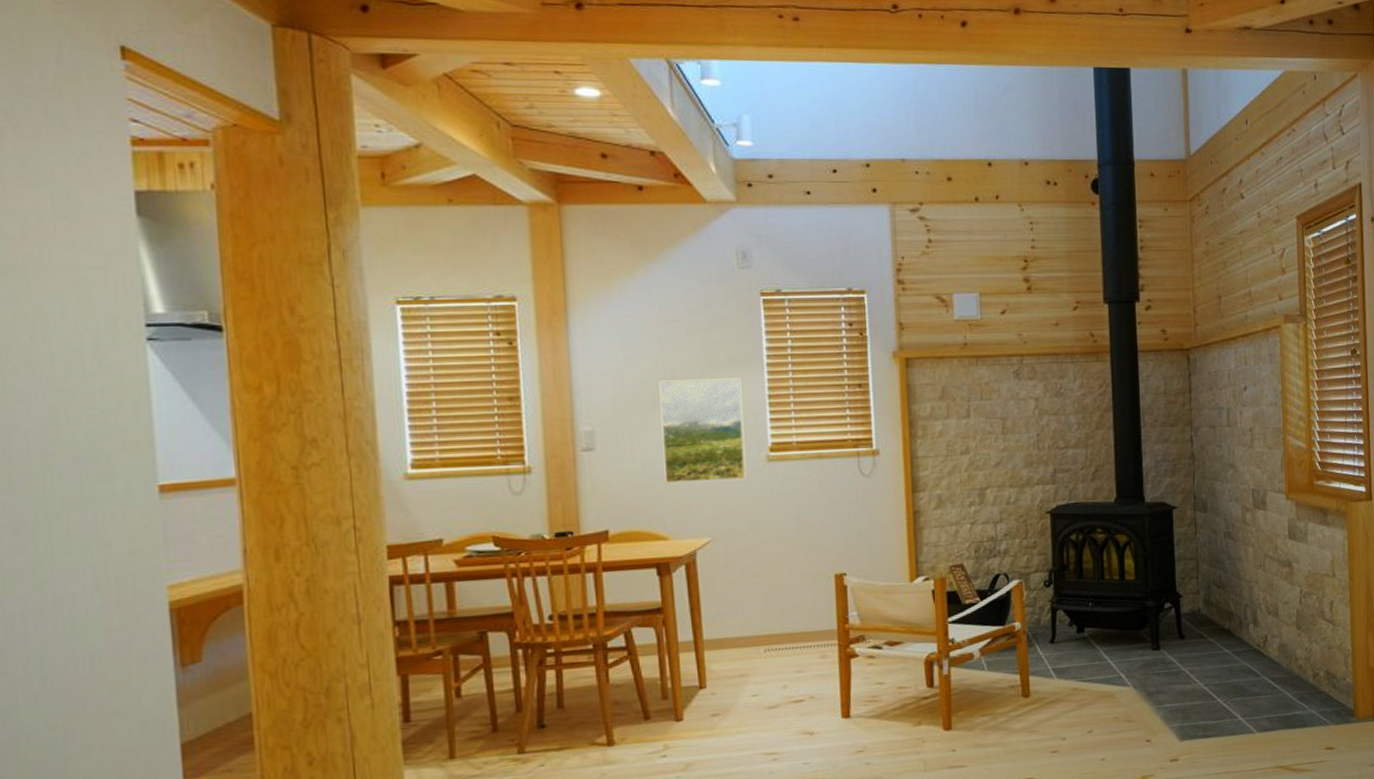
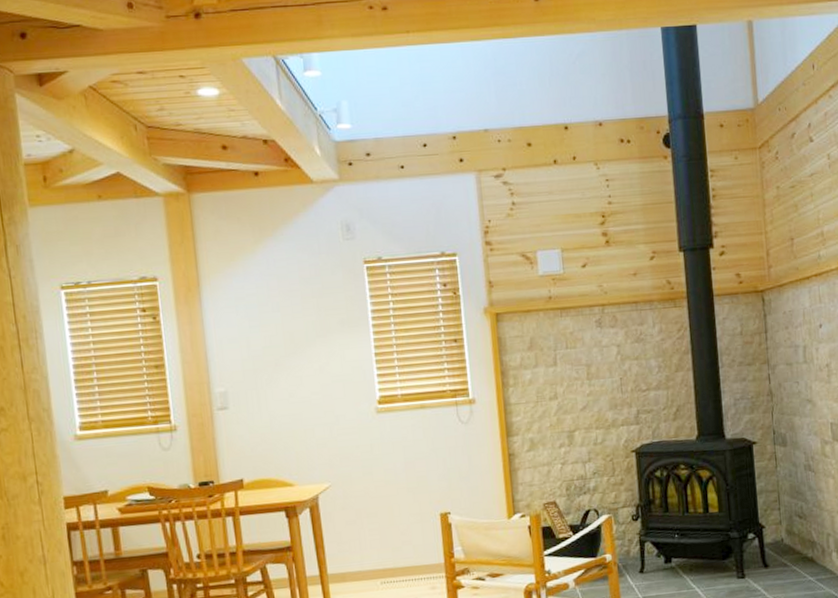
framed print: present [659,378,747,483] -> none [280,339,359,436]

